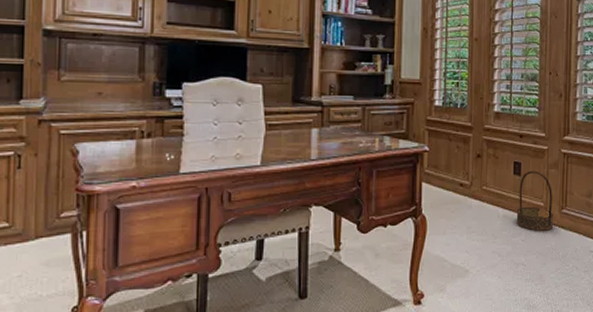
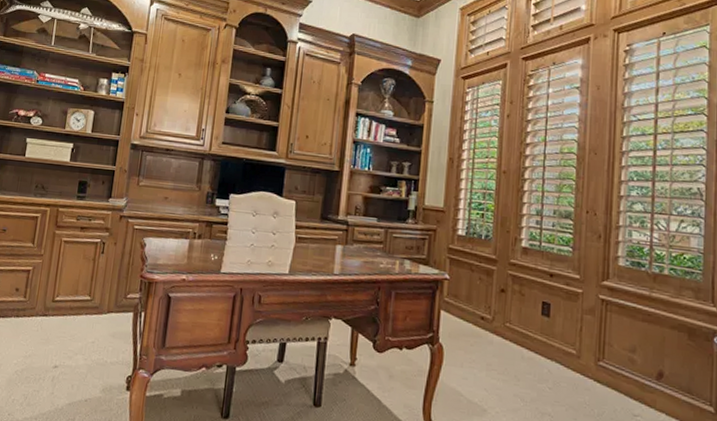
basket: present [516,171,554,231] -> none [543,313,589,383]

